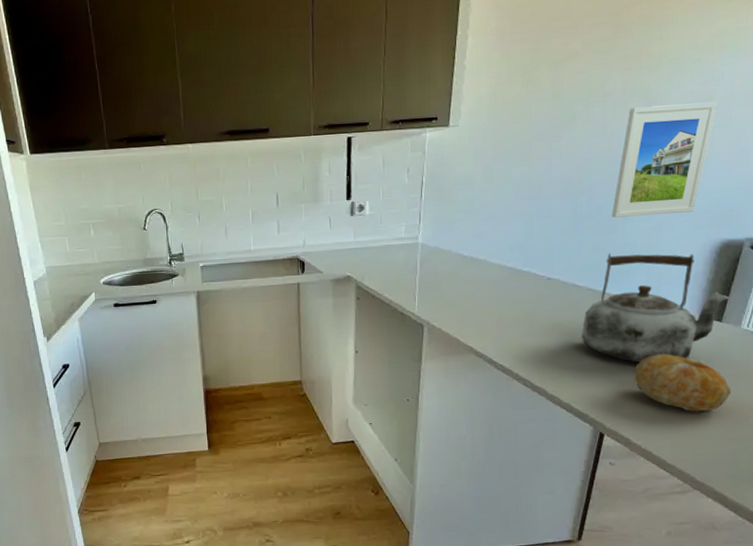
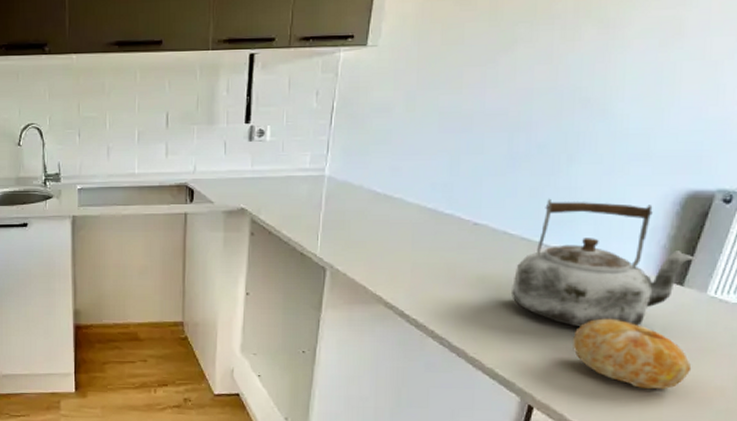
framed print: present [612,102,718,218] -> none [555,29,689,158]

